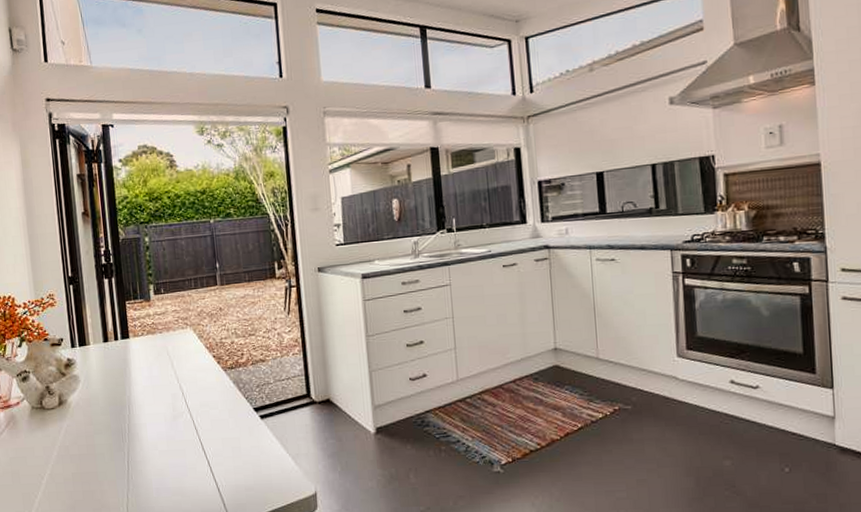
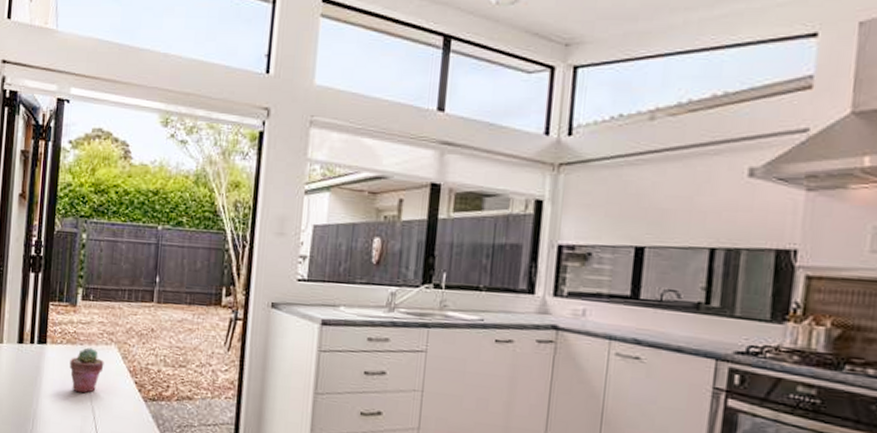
potted succulent: none [153,334,184,375] -> present [69,347,104,394]

